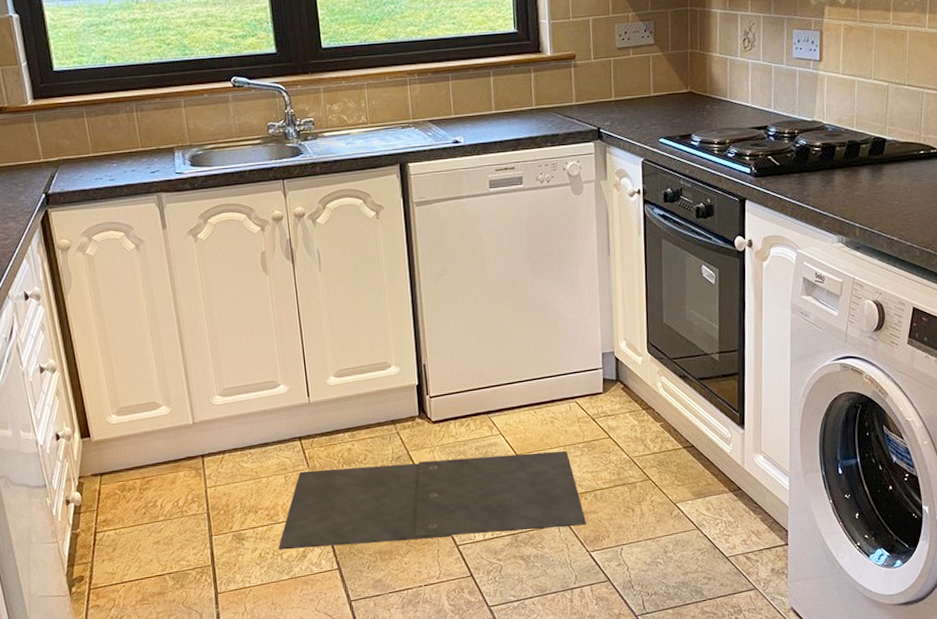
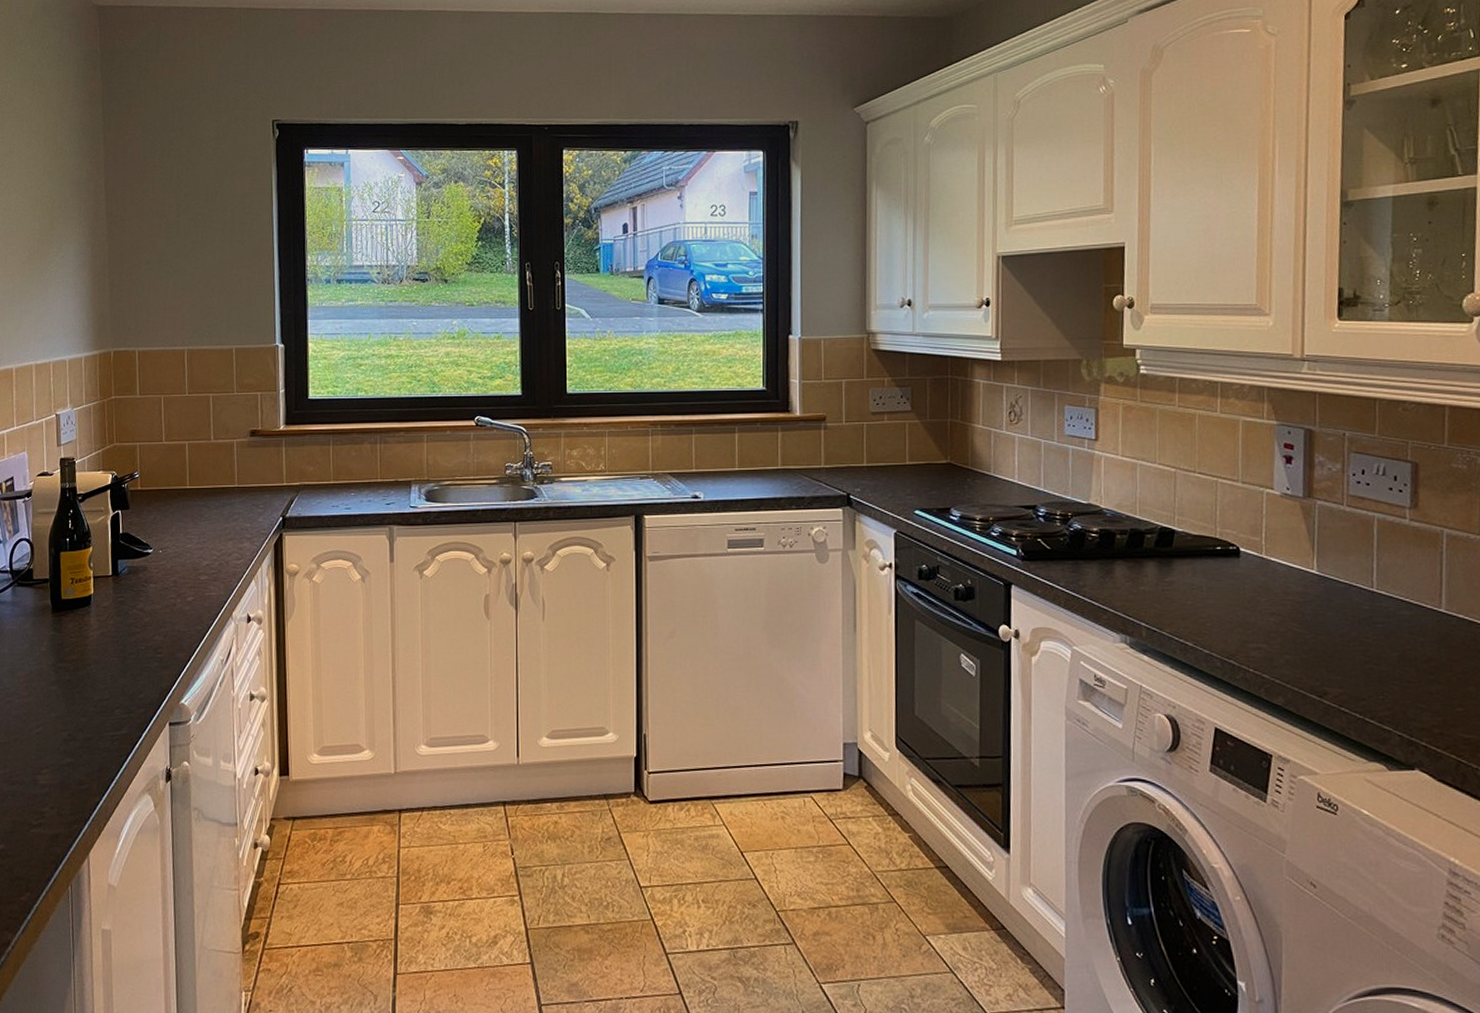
door mat: present [278,450,586,550] -> none [467,841,818,949]

